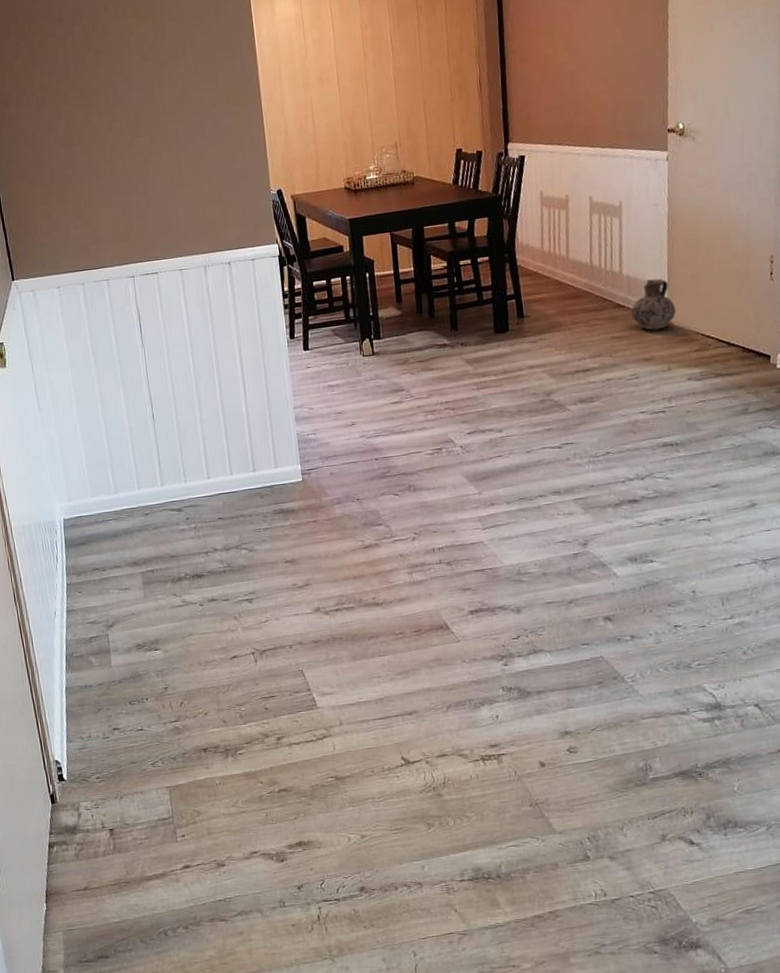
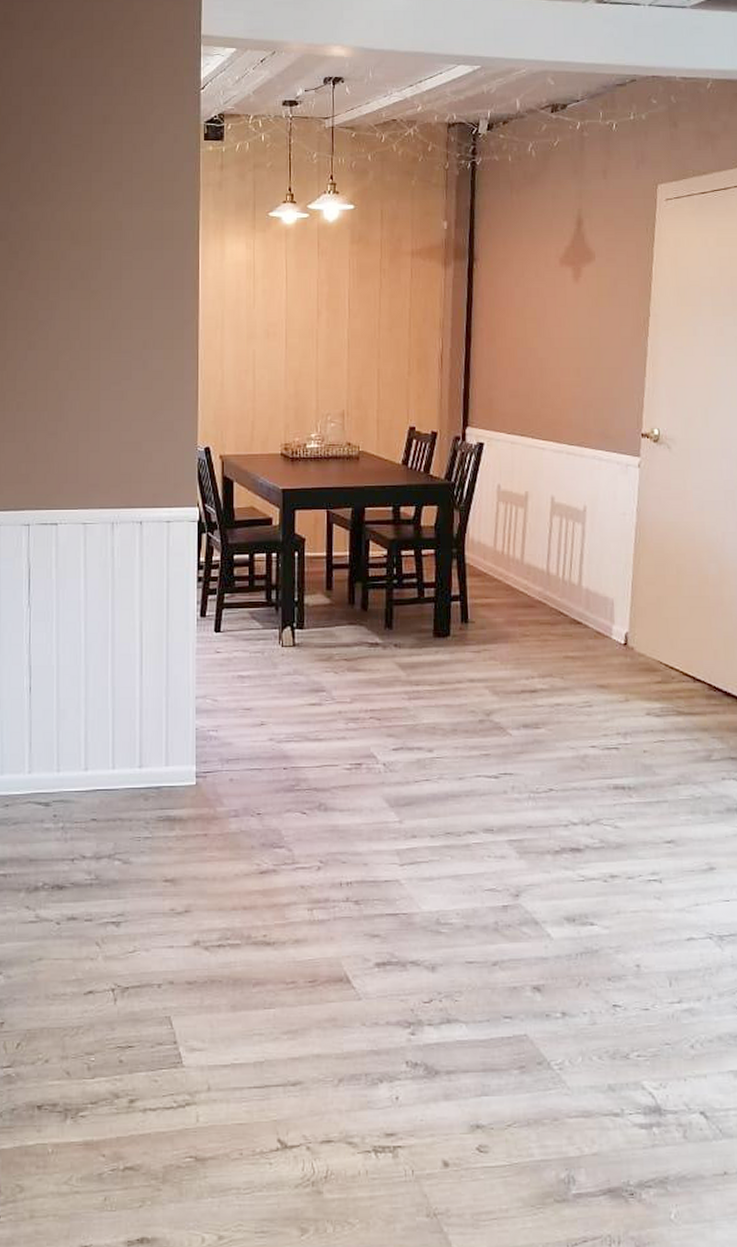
ceramic jug: present [631,278,676,331] -> none [588,596,638,654]

